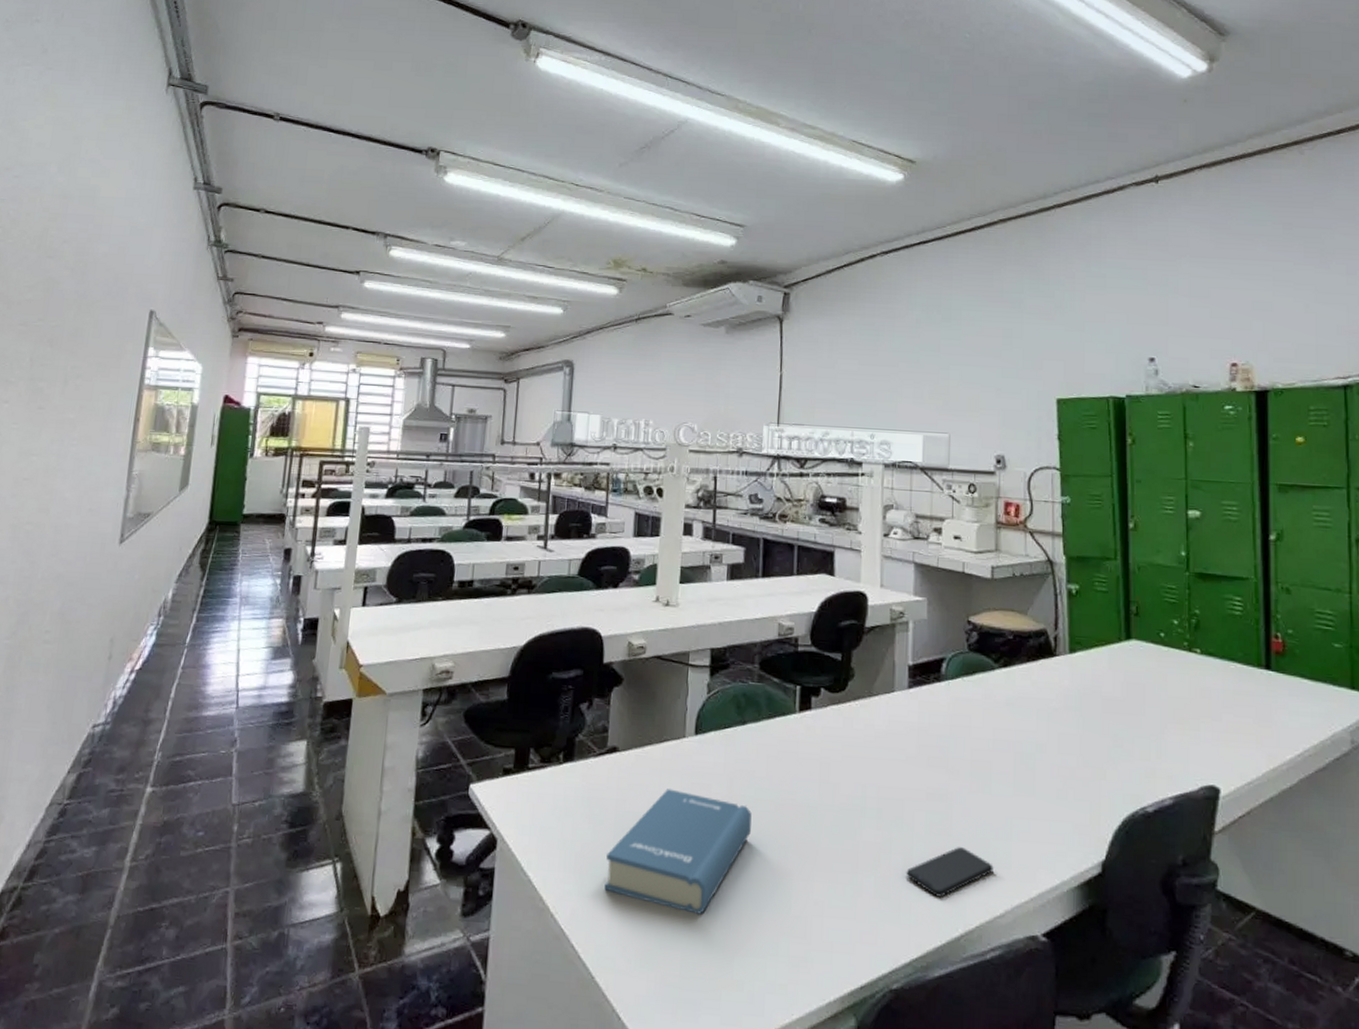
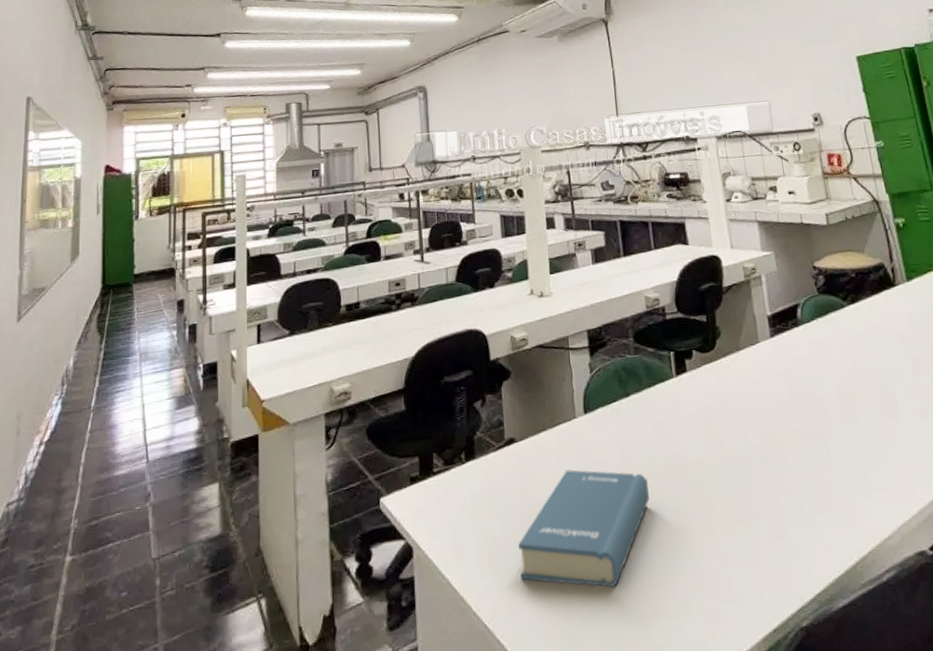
smartphone: present [906,847,994,897] -> none [797,478,875,530]

